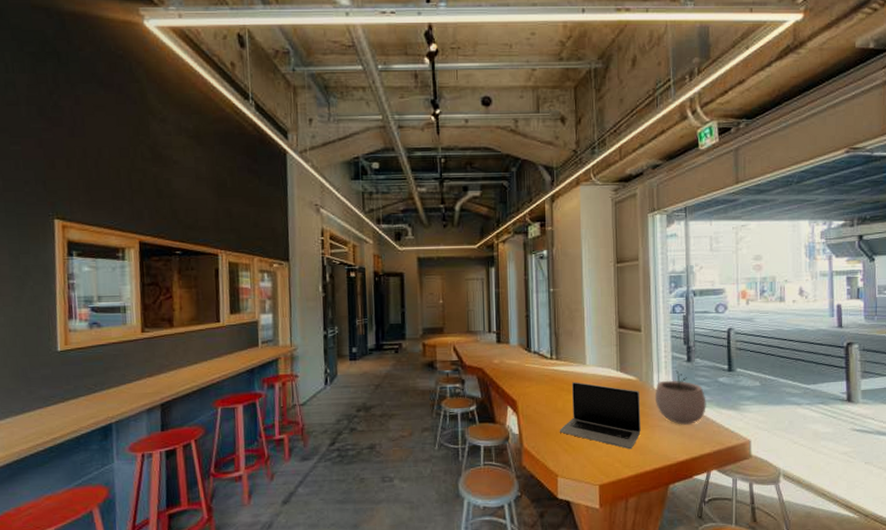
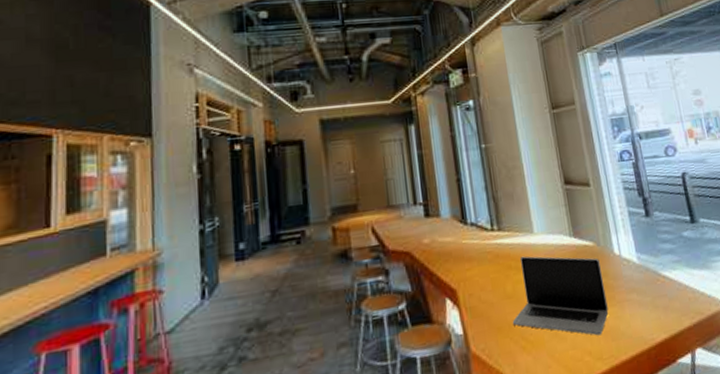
plant pot: present [654,370,706,425] -> none [616,228,676,295]

